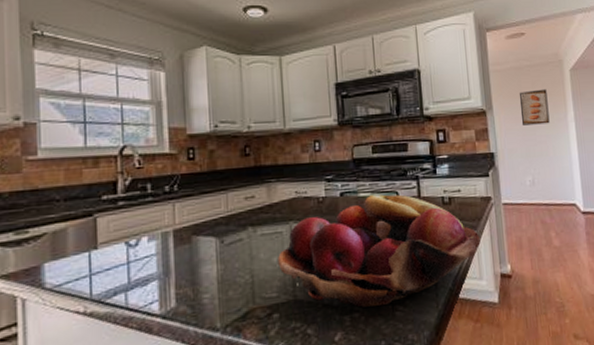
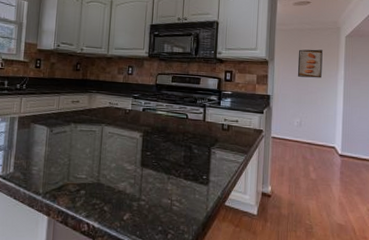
fruit basket: present [278,194,481,308] -> none [89,114,249,199]

